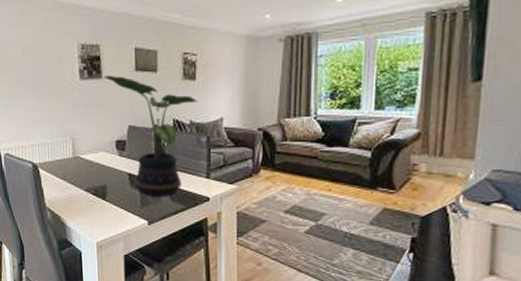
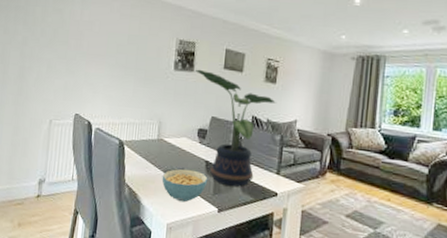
cereal bowl: none [84,185,134,219] -> present [162,168,208,203]

